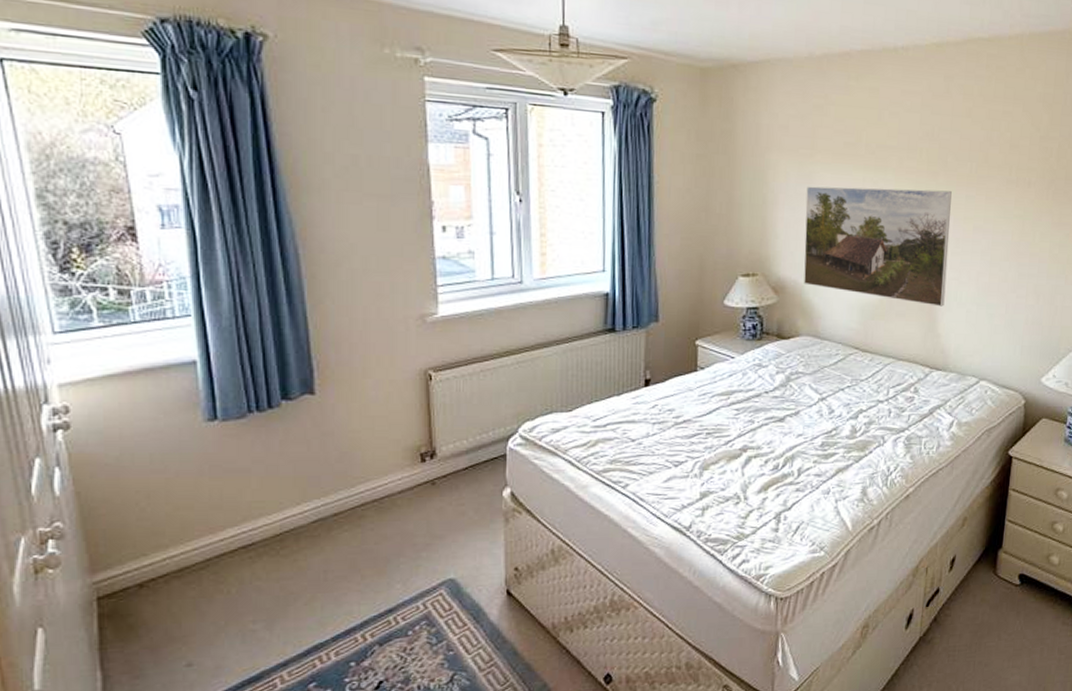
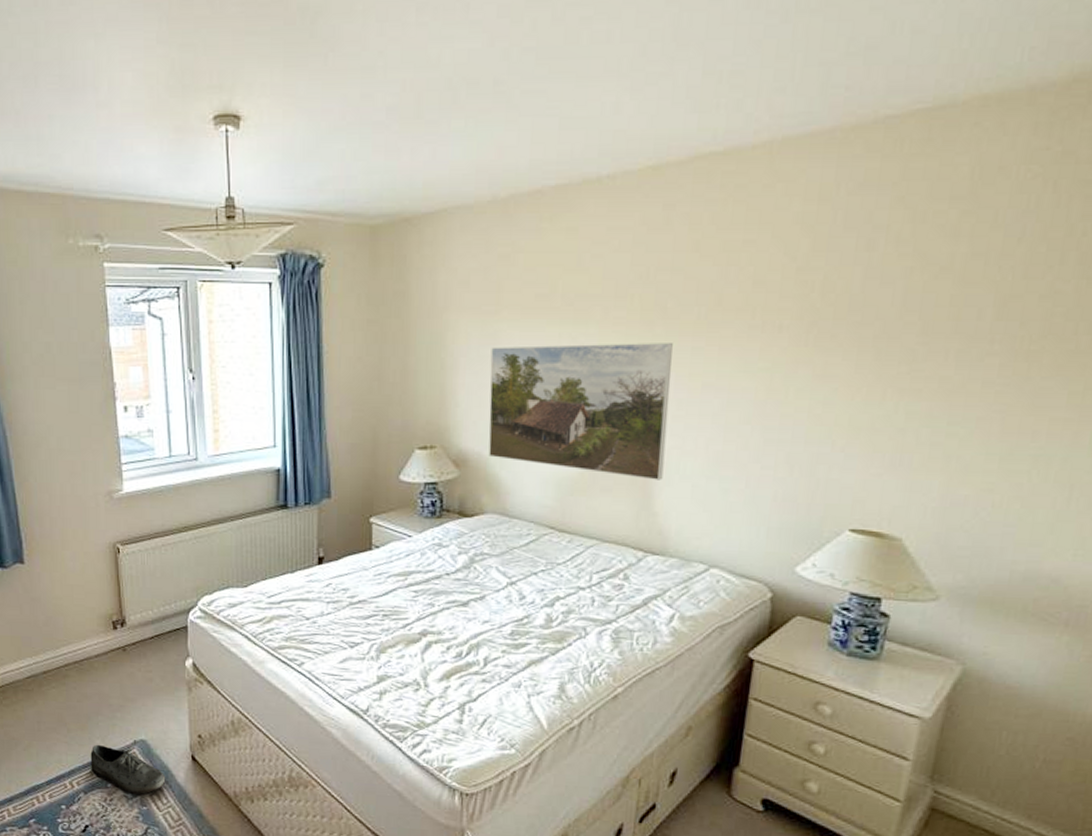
shoe: none [388,580,477,639] -> present [90,740,166,794]

